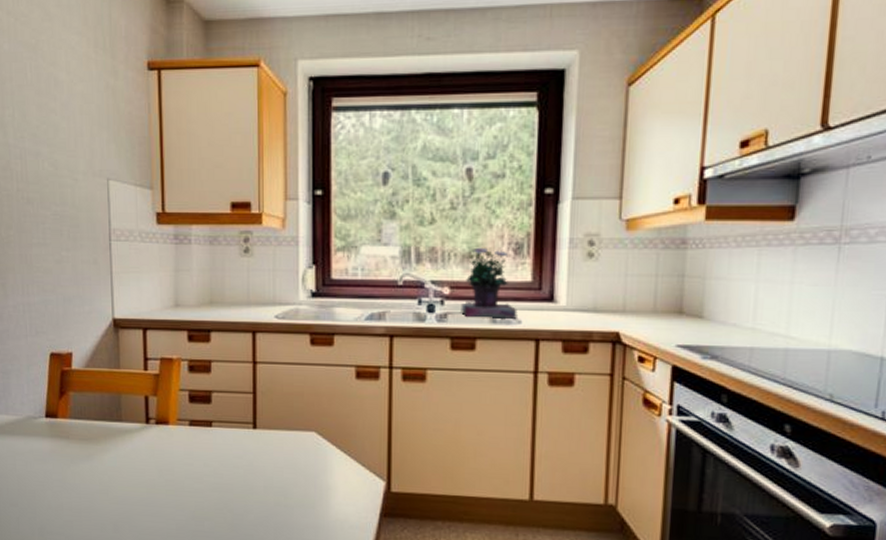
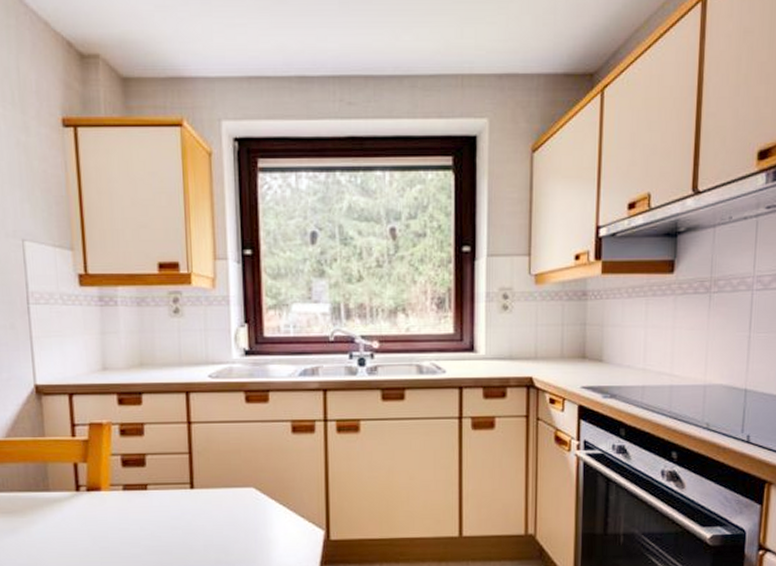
potted flower: present [461,247,517,319] -> none [390,302,442,370]

